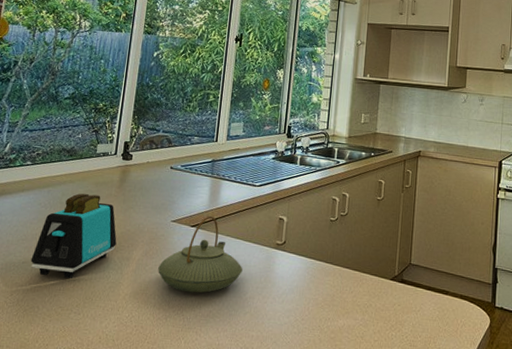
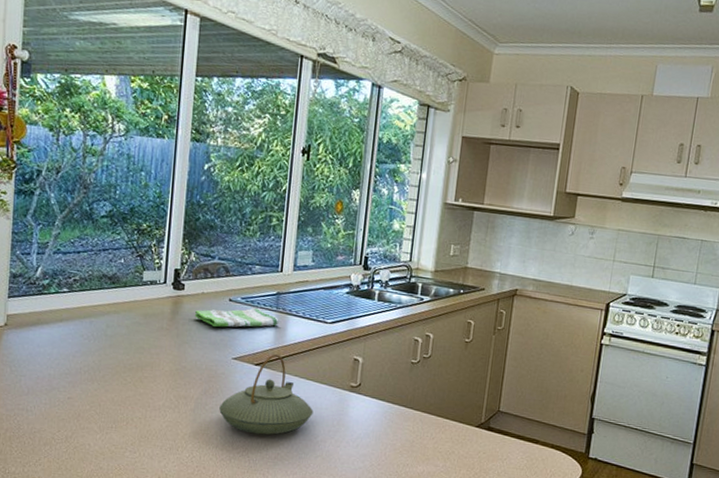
toaster: present [30,193,117,278] -> none [77,325,172,416]
dish towel: none [139,174,214,193] -> present [194,308,279,328]

